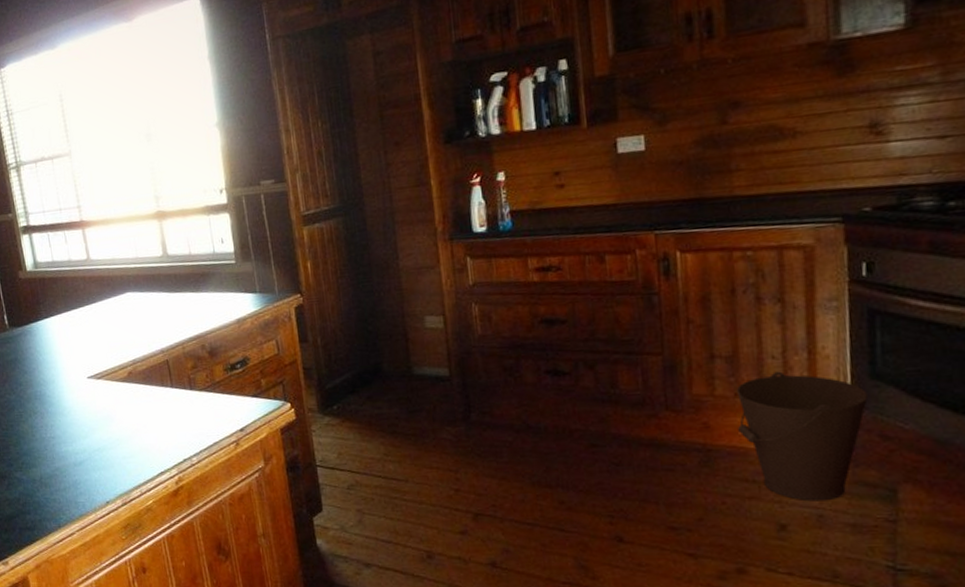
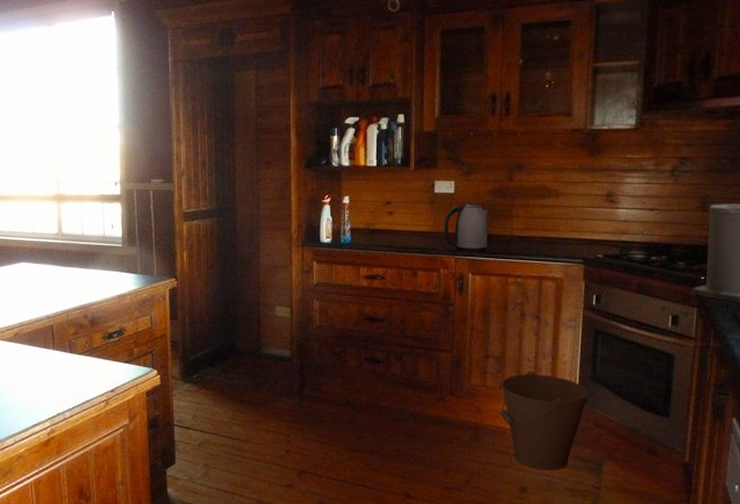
kettle: none [634,160,700,226] -> present [444,203,489,252]

